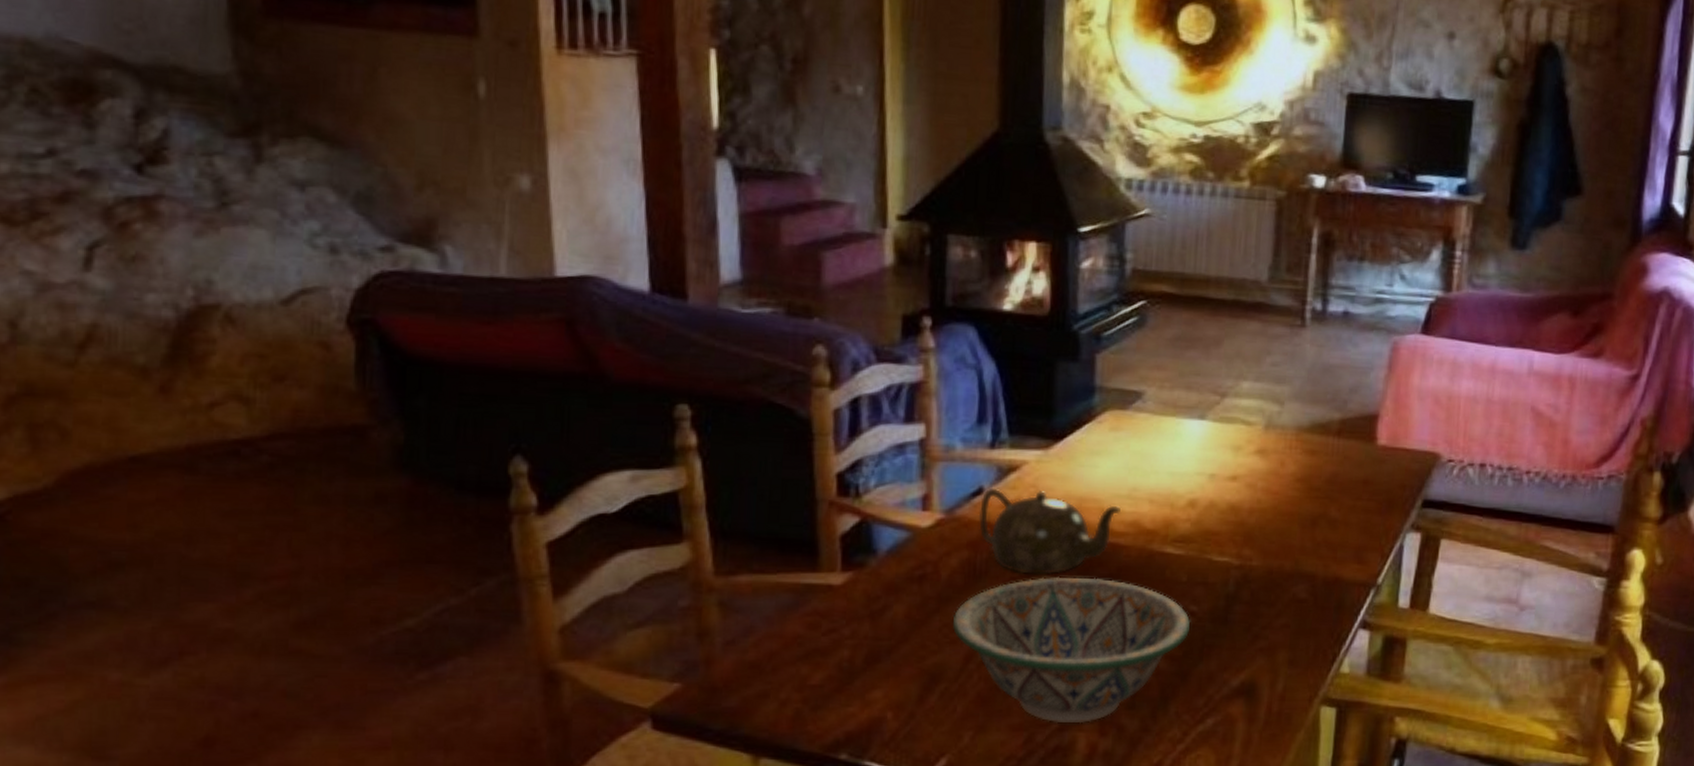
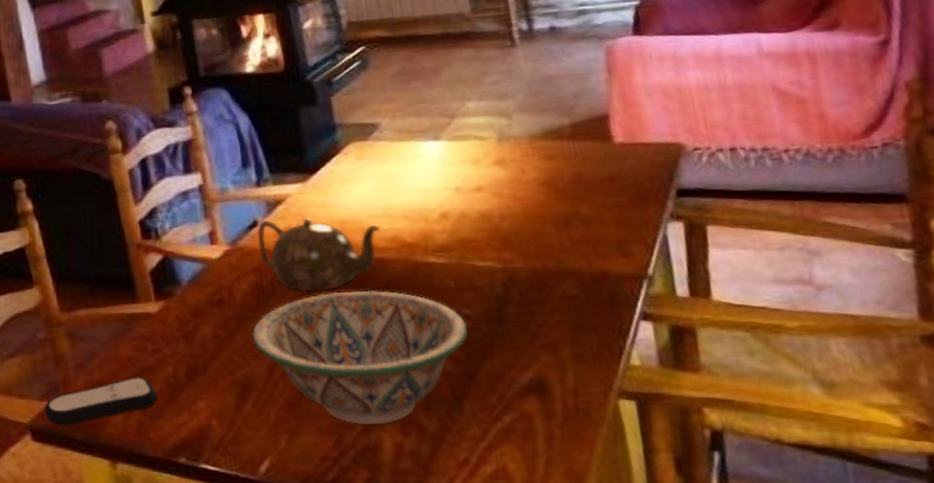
remote control: none [675,659,825,712] -> present [45,377,158,425]

